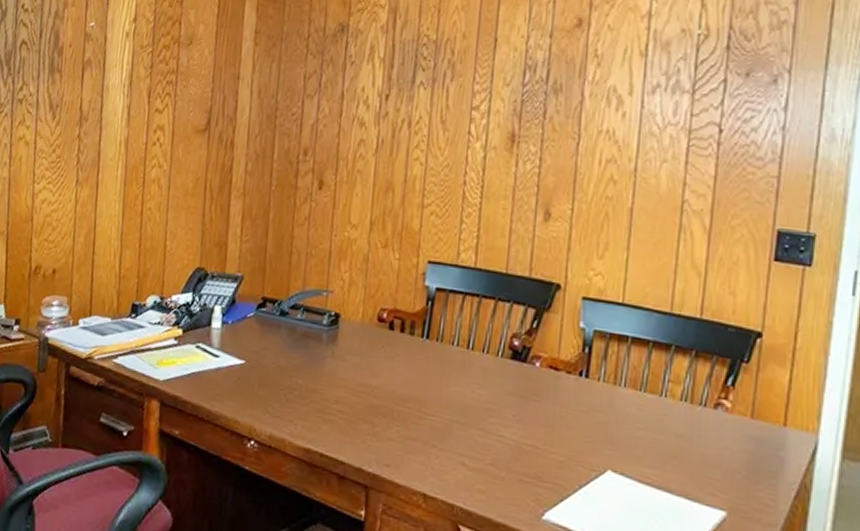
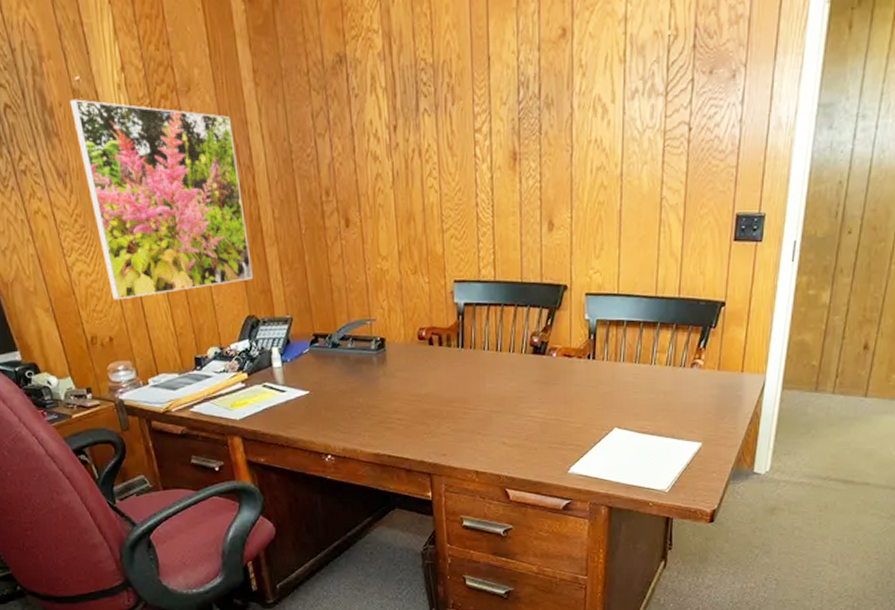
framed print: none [67,42,224,233] -> present [69,99,253,300]

